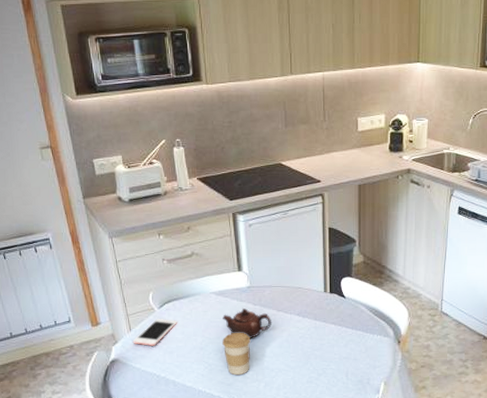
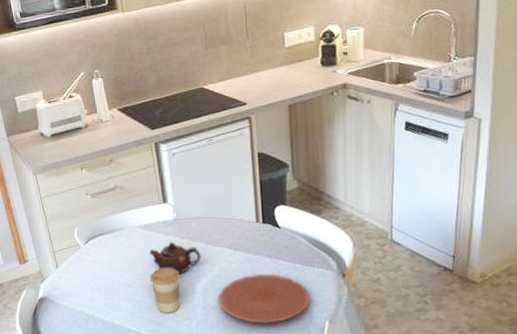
cell phone: present [132,319,177,346] -> none [60,255,103,283]
plate: none [285,339,368,385] -> present [218,273,310,323]

